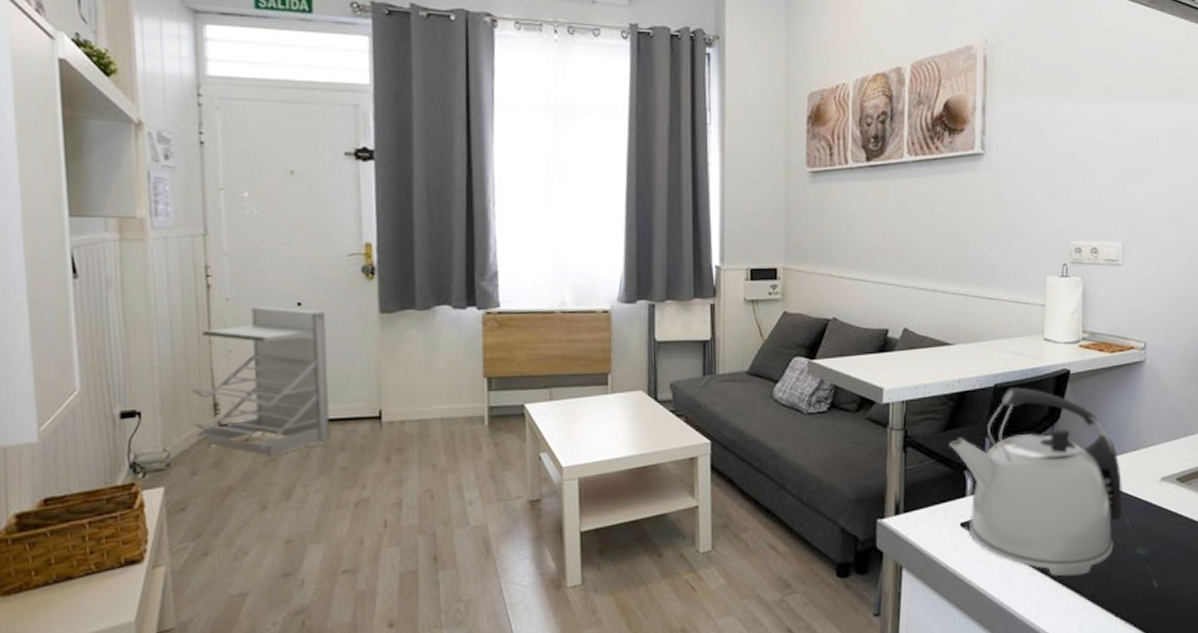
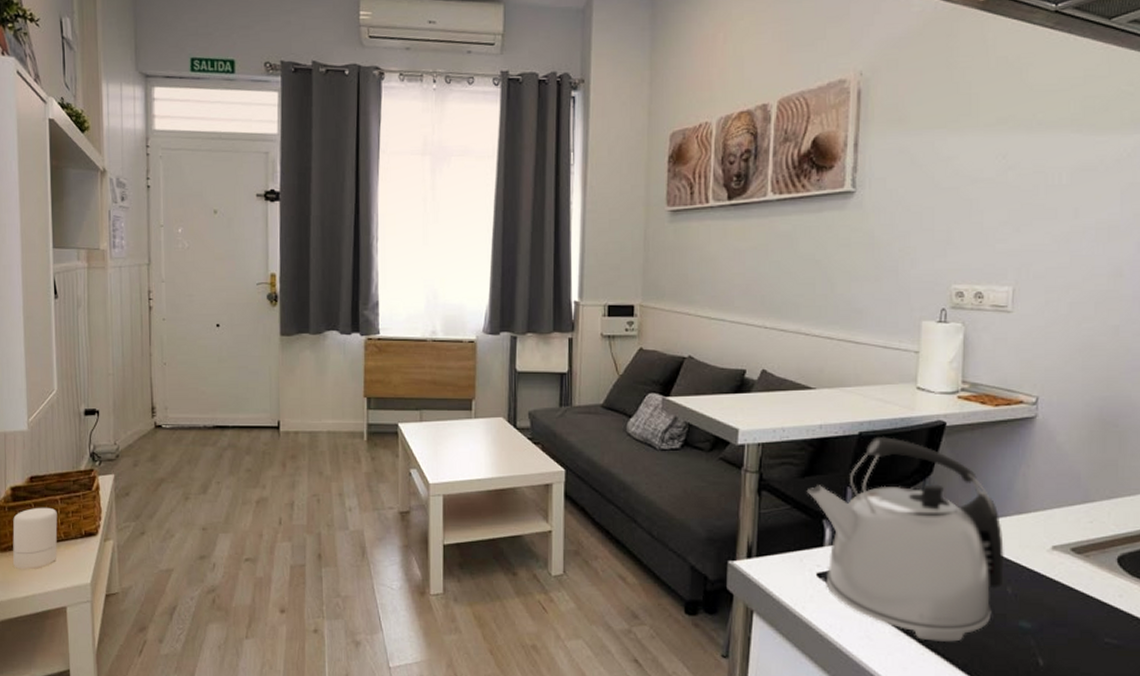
candle: none [19,534,86,616] -> present [12,507,58,570]
shoe rack: present [190,306,330,460] -> none [135,326,239,458]

